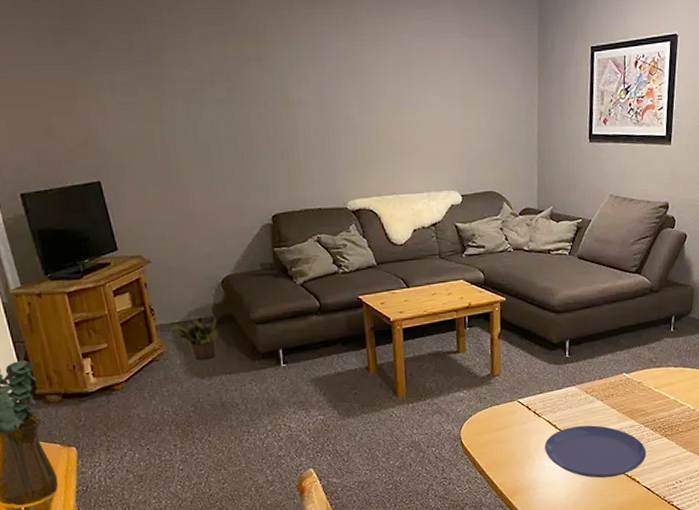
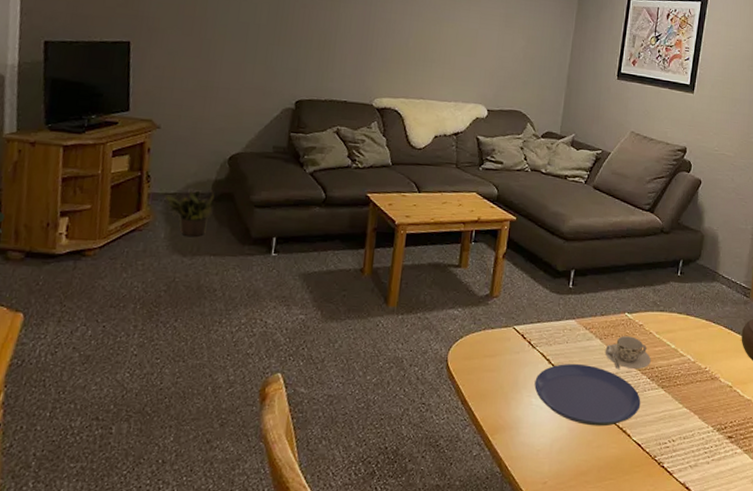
teacup: none [607,394,652,425] -> present [605,336,651,370]

